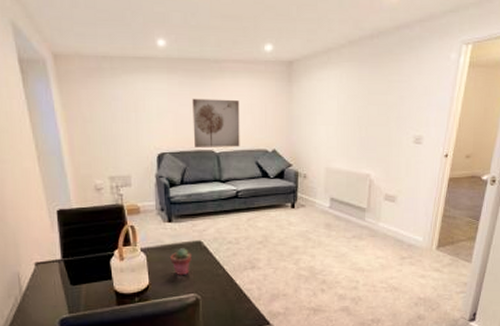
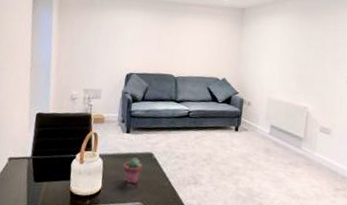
wall art: present [192,98,240,148] -> none [158,31,199,74]

